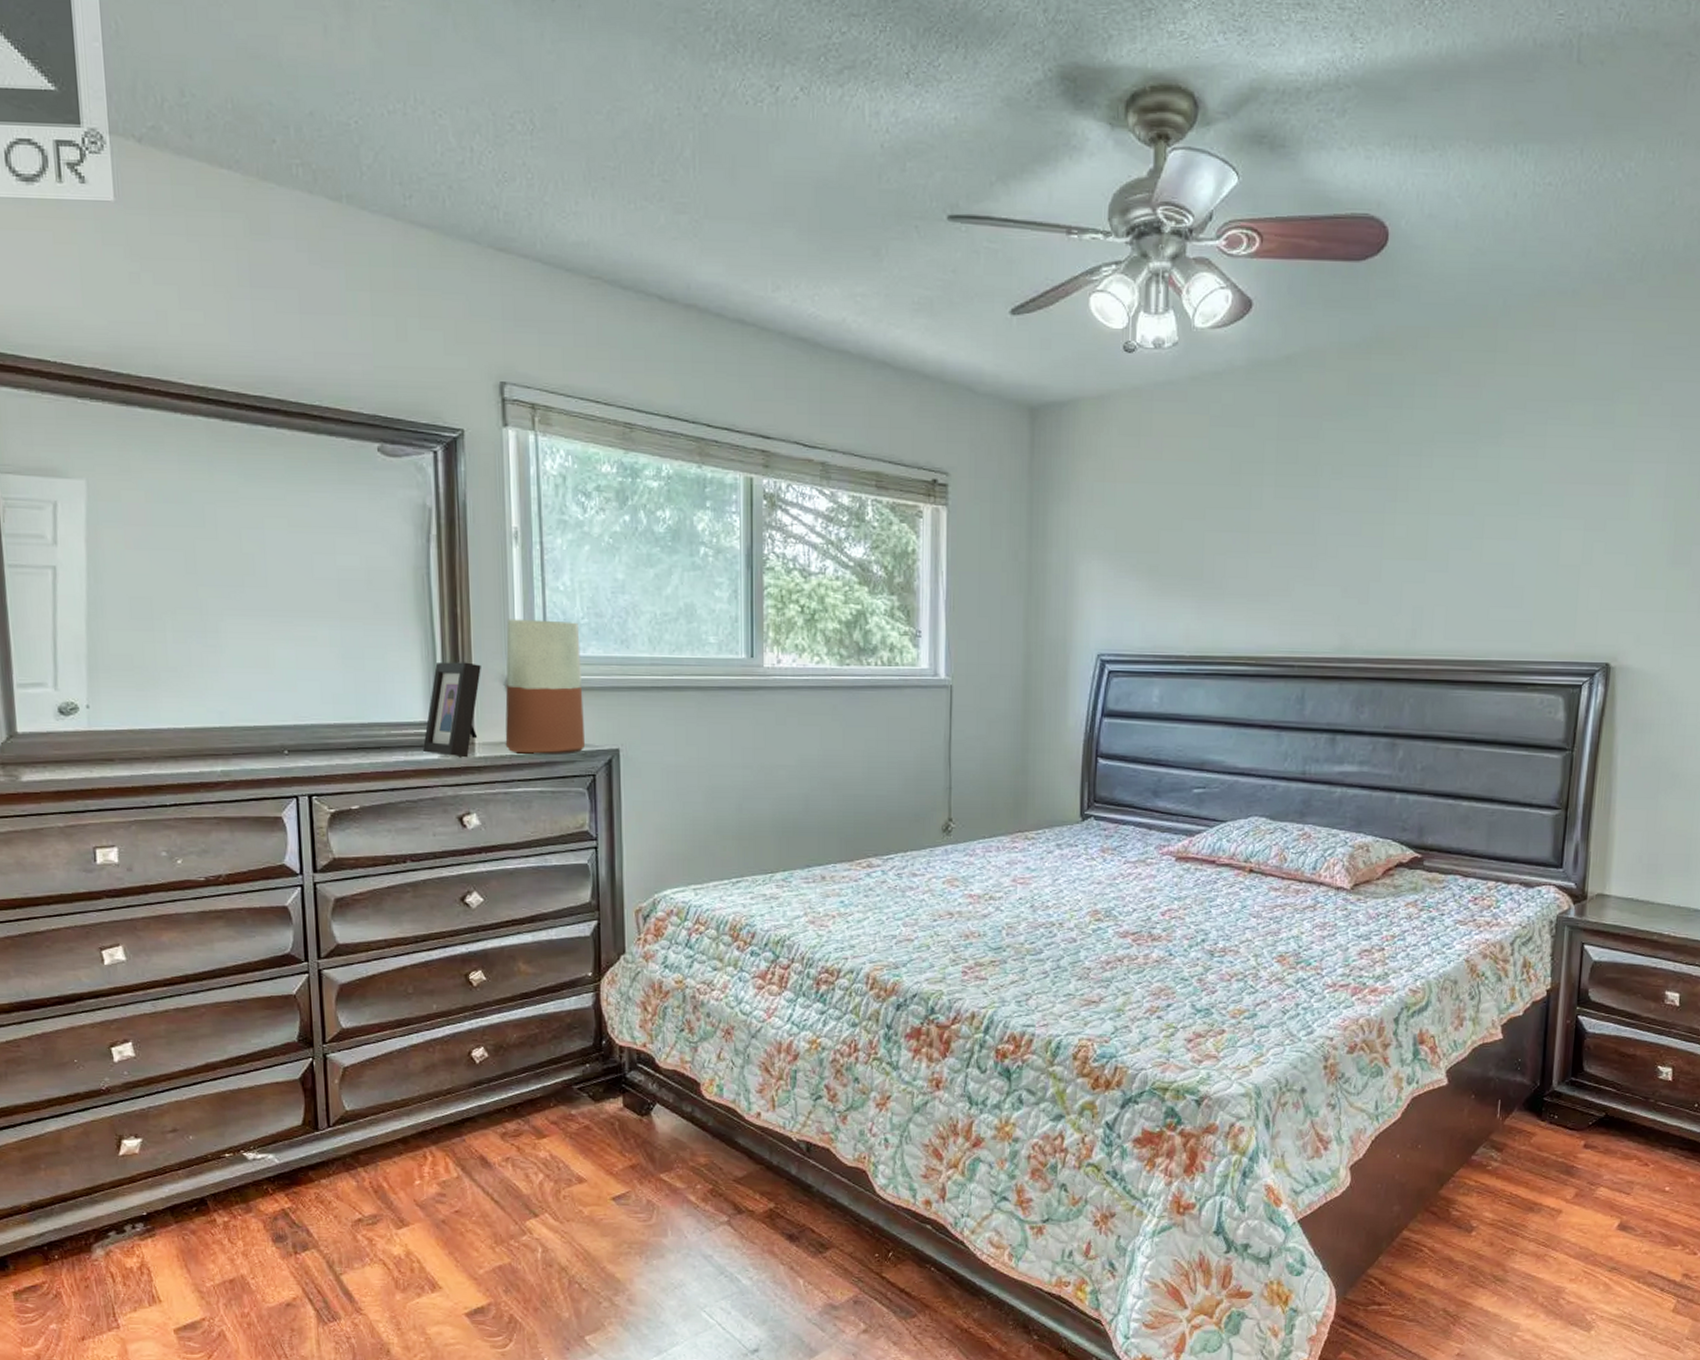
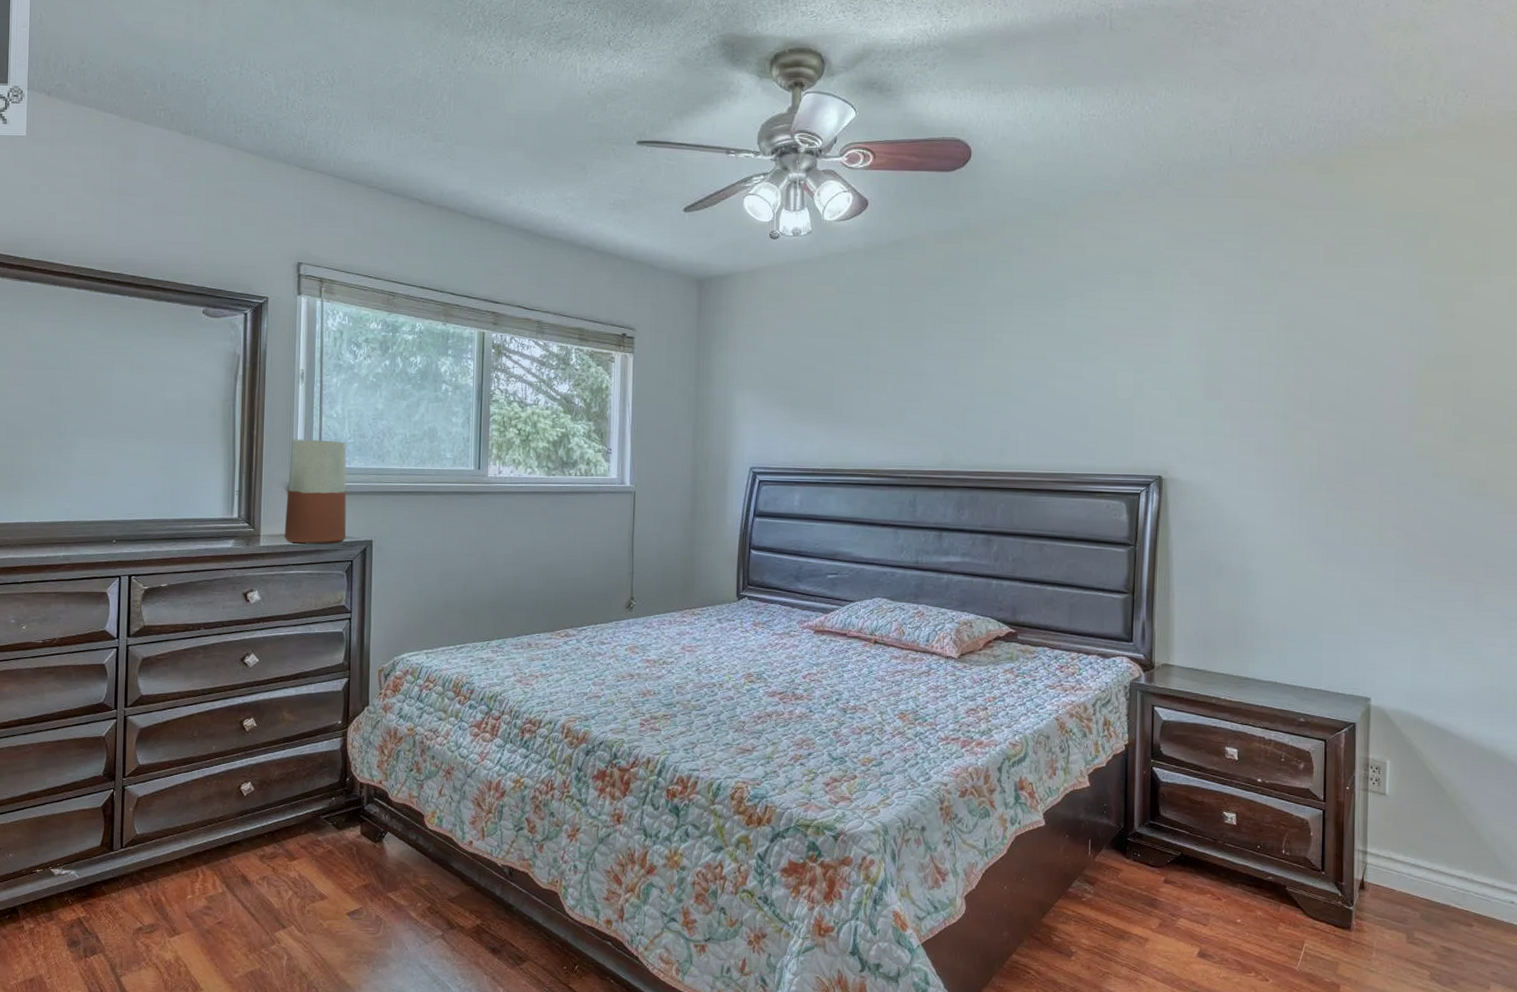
picture frame: present [423,662,481,758] -> none [220,471,269,547]

